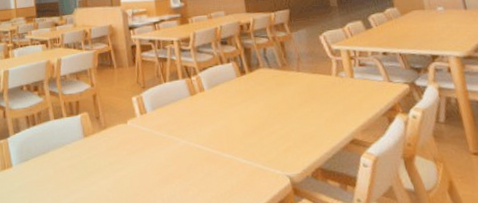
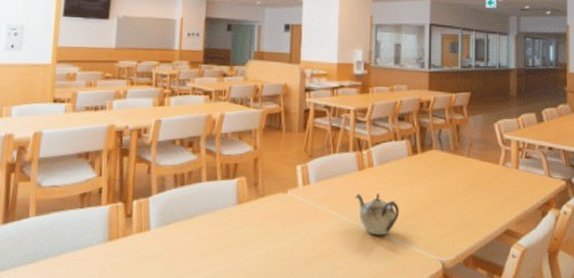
teapot: none [191,115,238,156] -> present [355,193,399,236]

